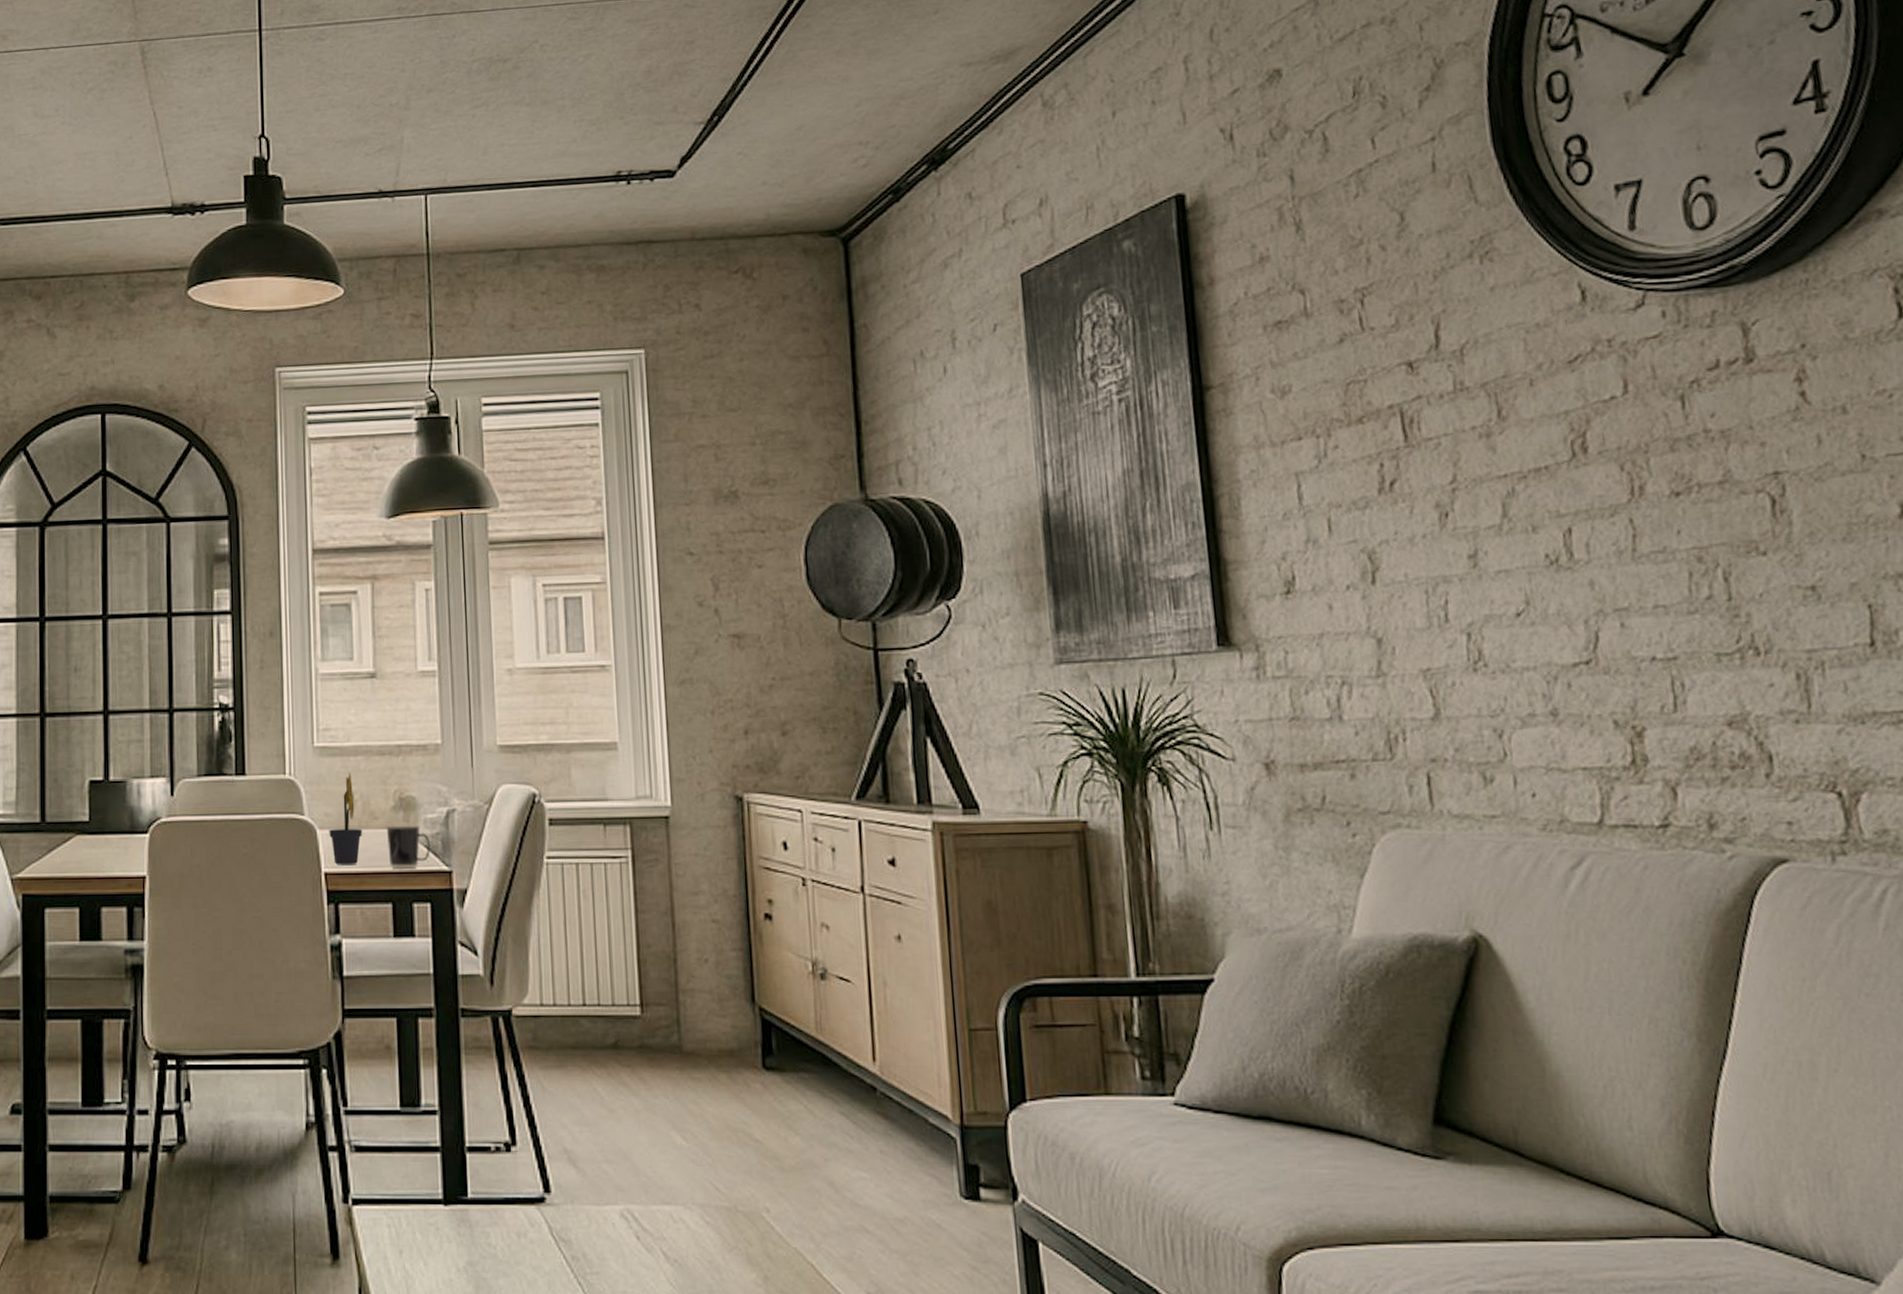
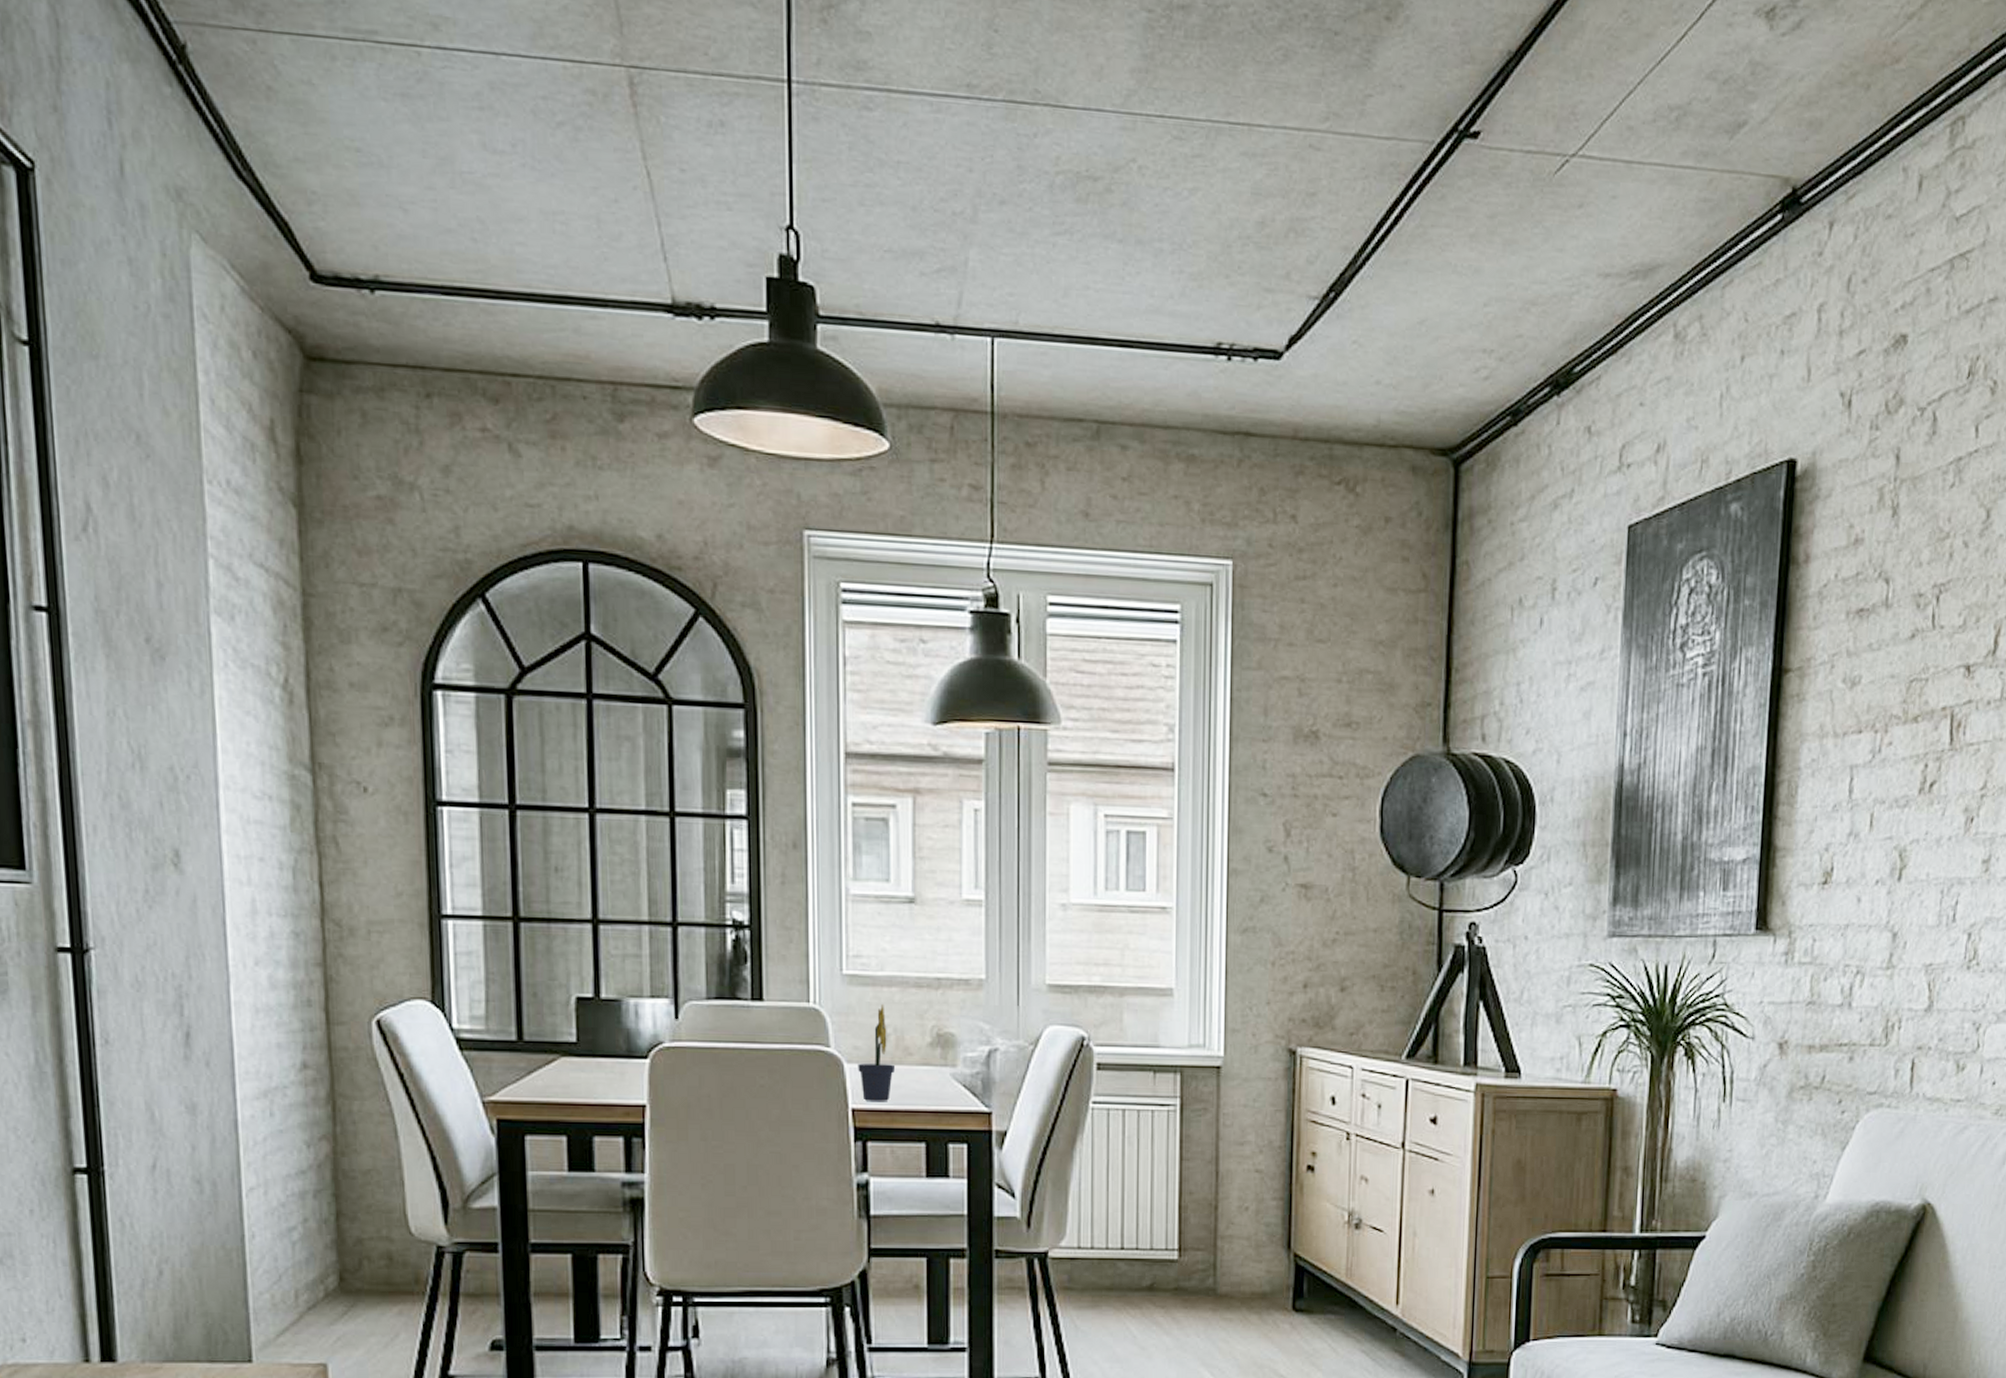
mug: present [386,825,430,869] -> none [921,1062,969,1108]

